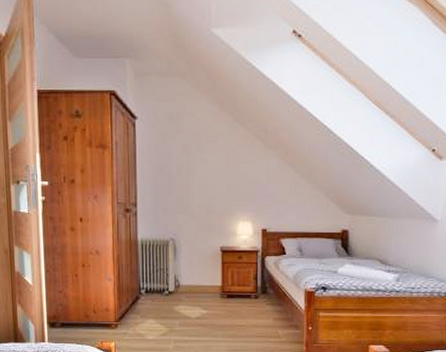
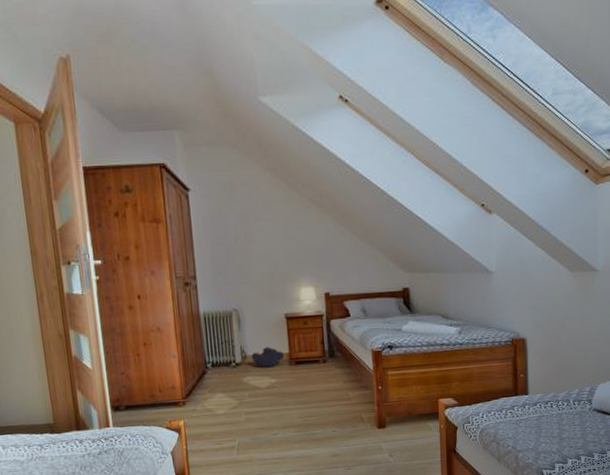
bag: none [184,278,217,299] -> present [251,347,285,368]

